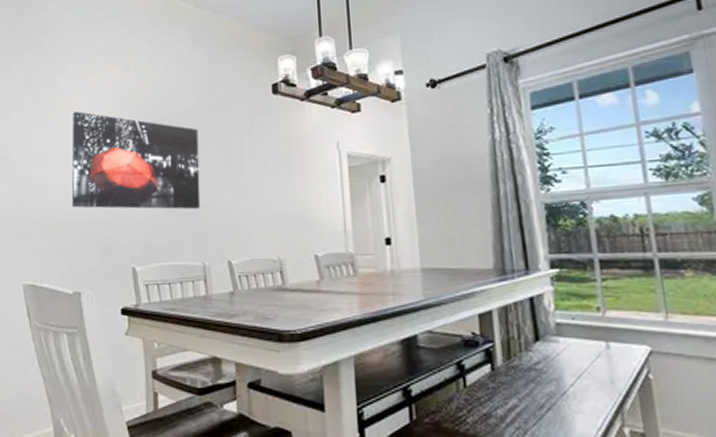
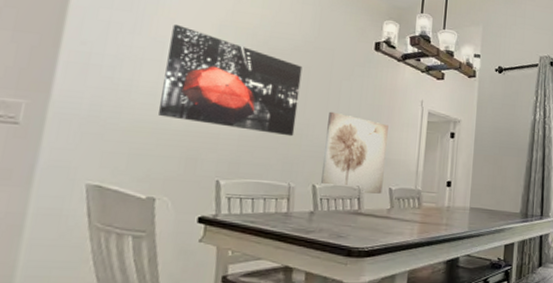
wall art: none [233,174,307,266] -> present [319,111,389,194]

